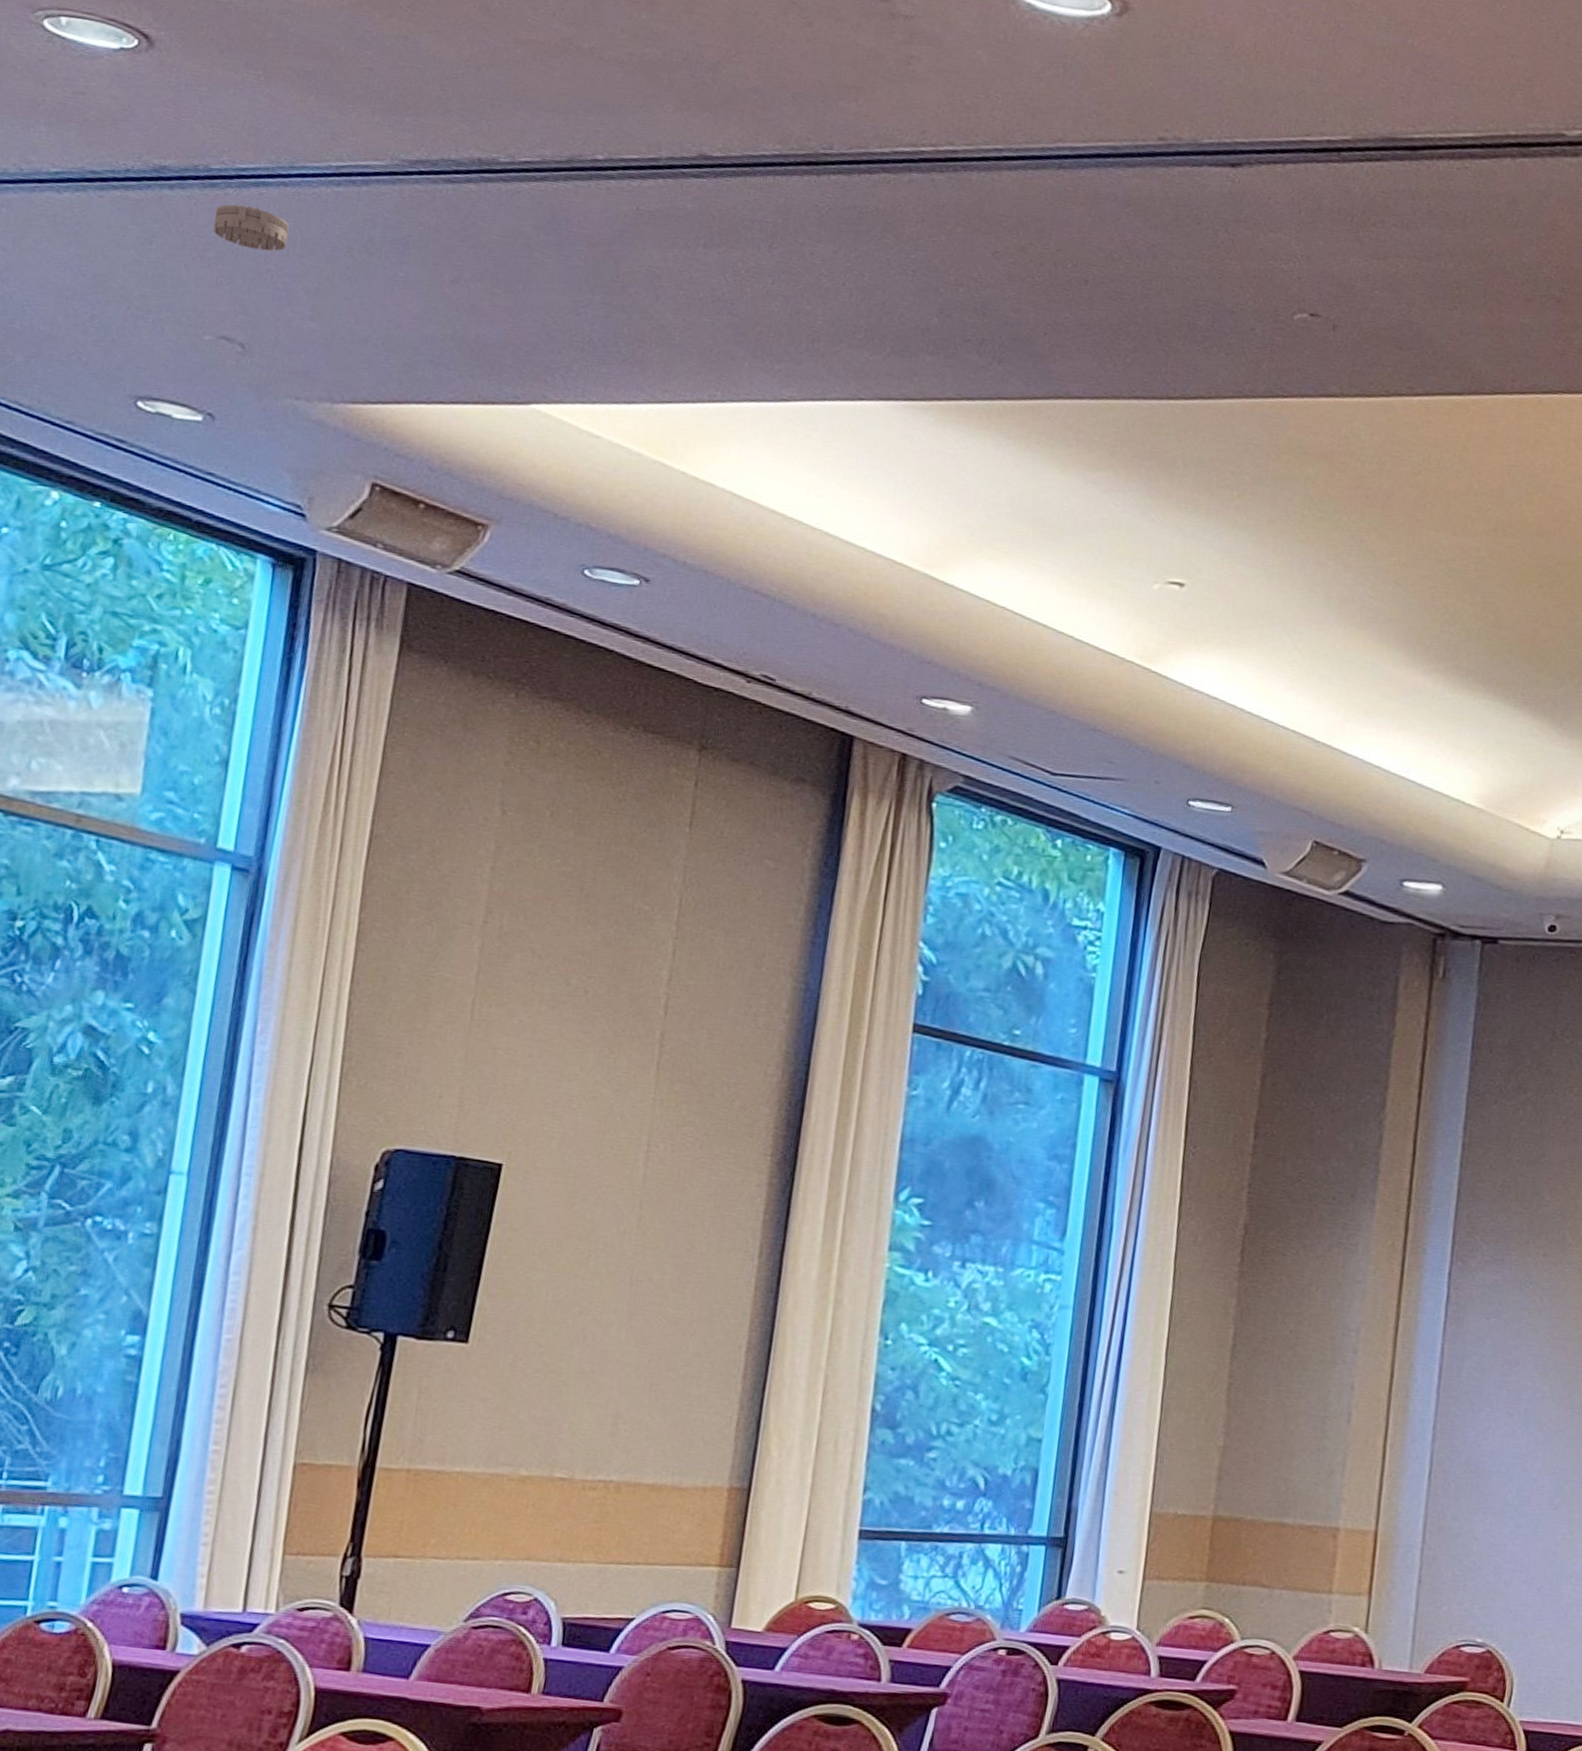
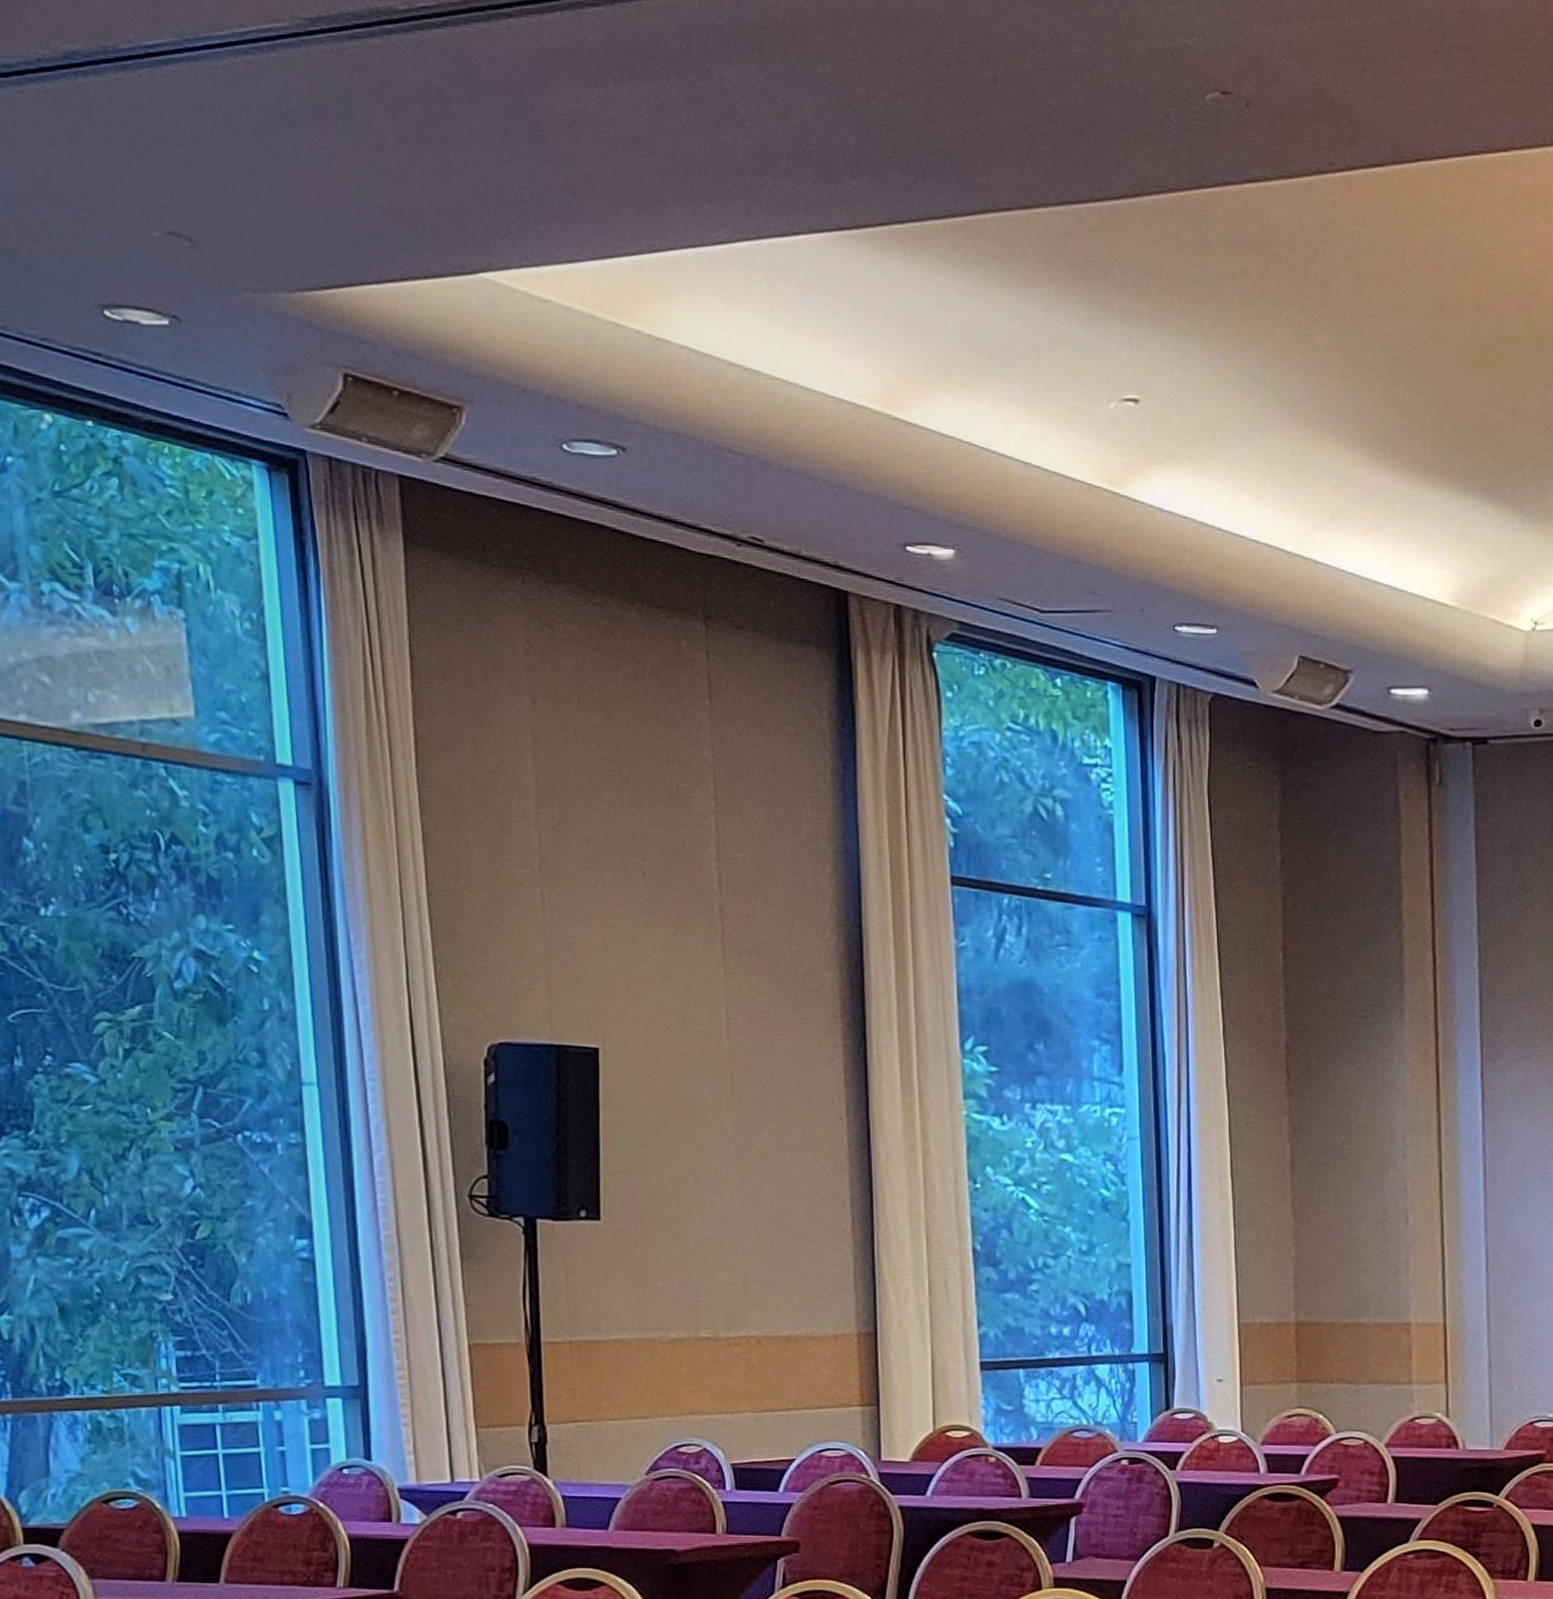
smoke detector: present [213,204,289,251] -> none [133,86,210,134]

